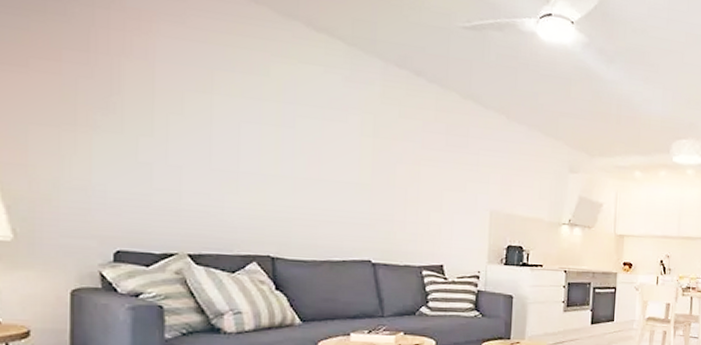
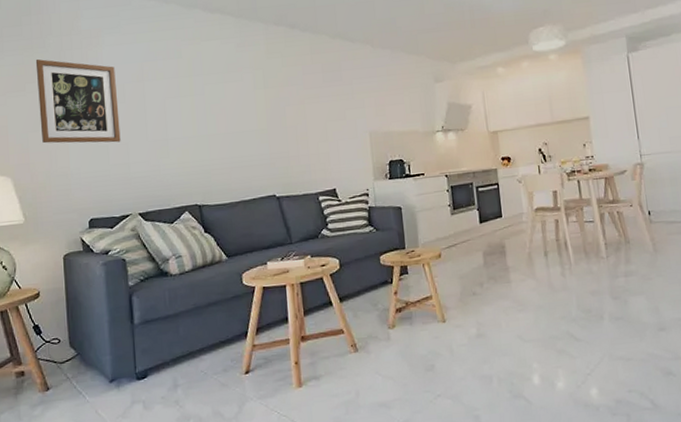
wall art: none [48,29,173,163] -> present [35,59,121,144]

